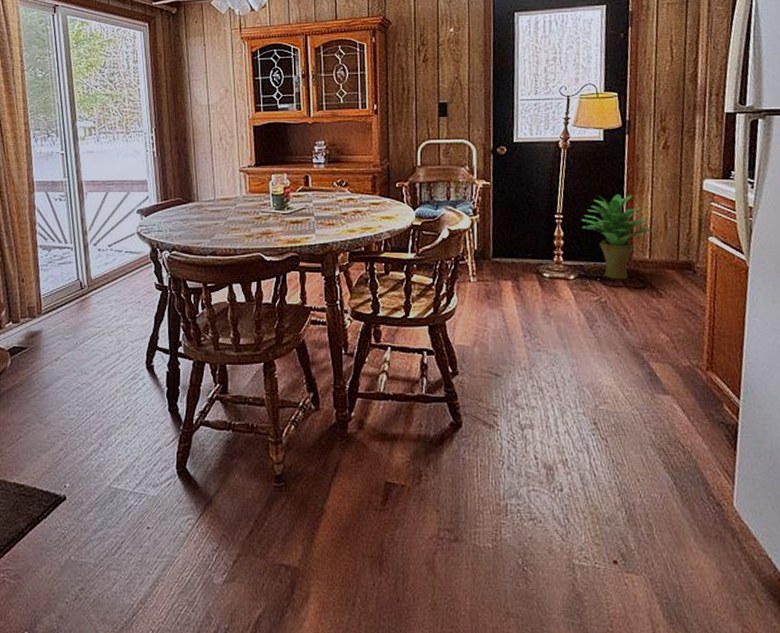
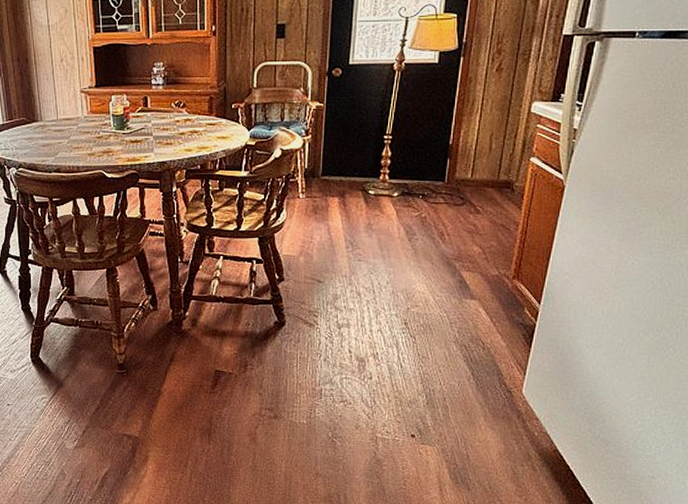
potted plant: present [581,193,656,280] -> none [409,115,480,197]

